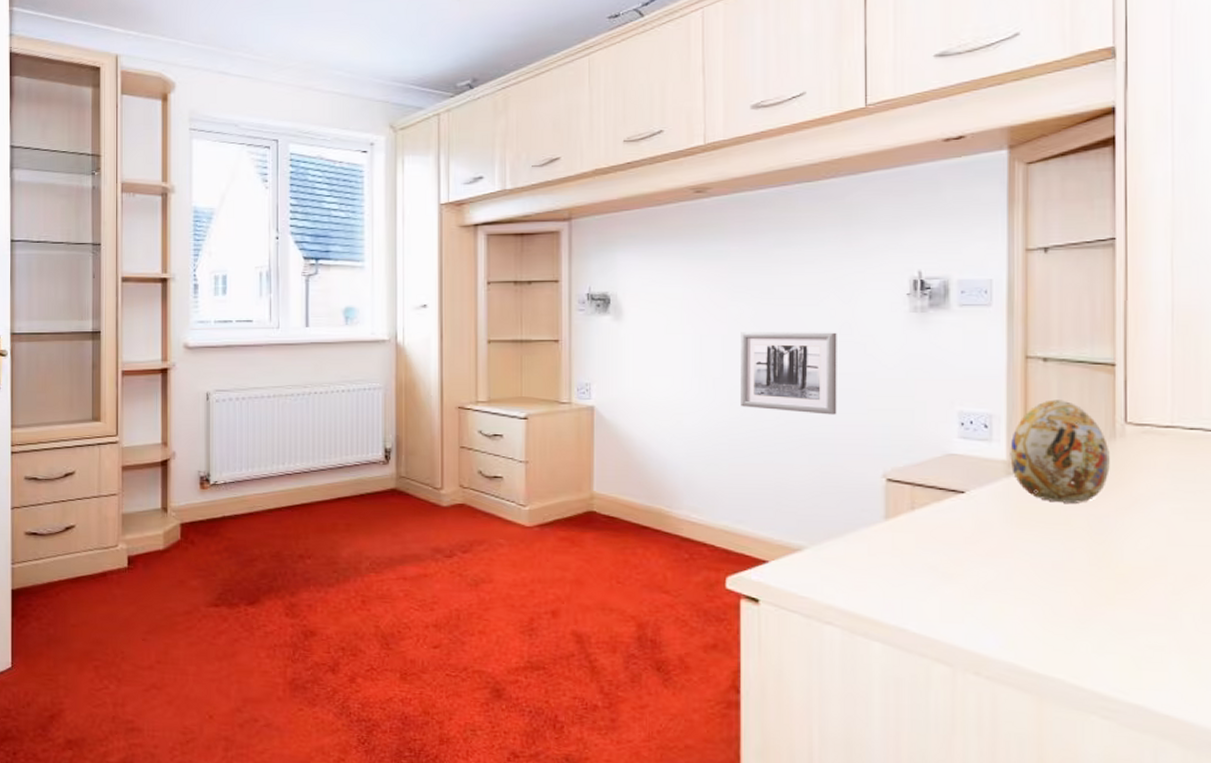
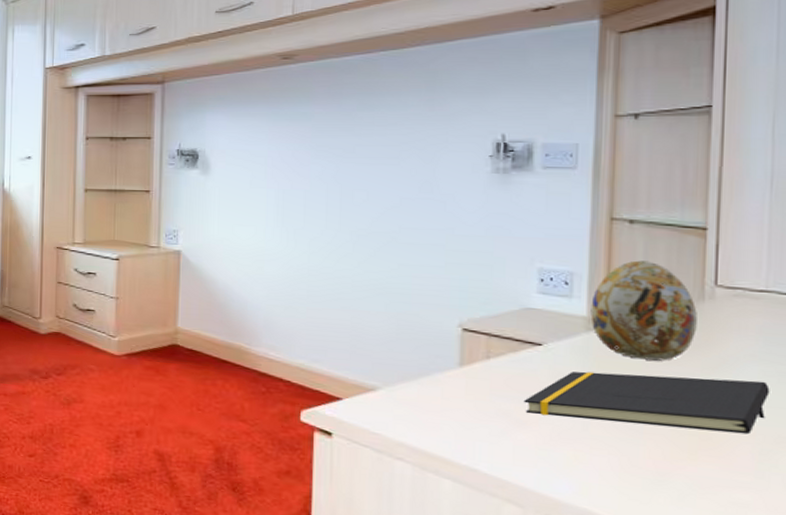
wall art: present [740,332,837,415] -> none [320,188,417,267]
notepad: none [949,518,1179,575] -> present [523,371,770,435]

